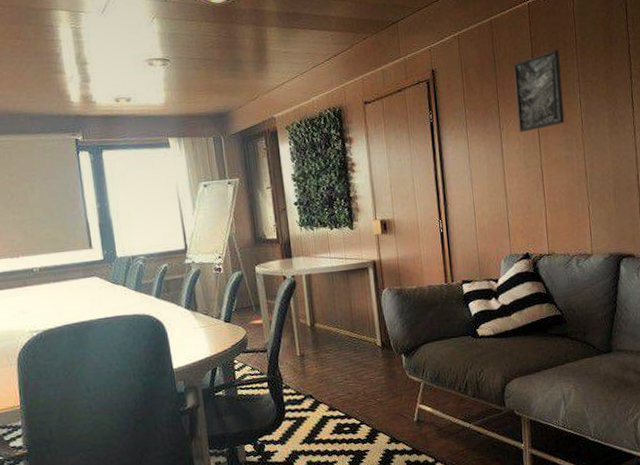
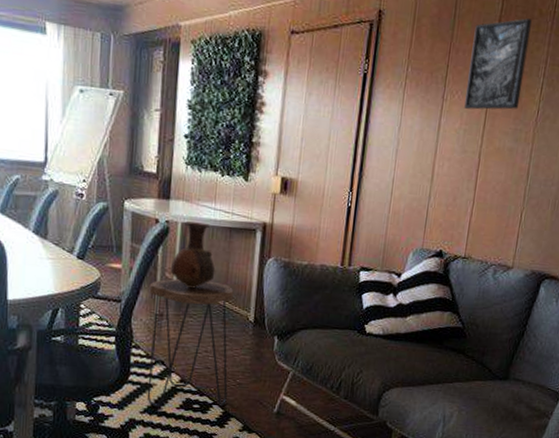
side table: none [288,318,372,437] -> present [147,279,234,408]
vase: none [302,271,341,328] -> present [170,221,215,289]

